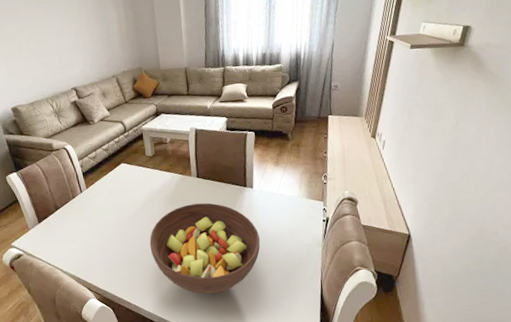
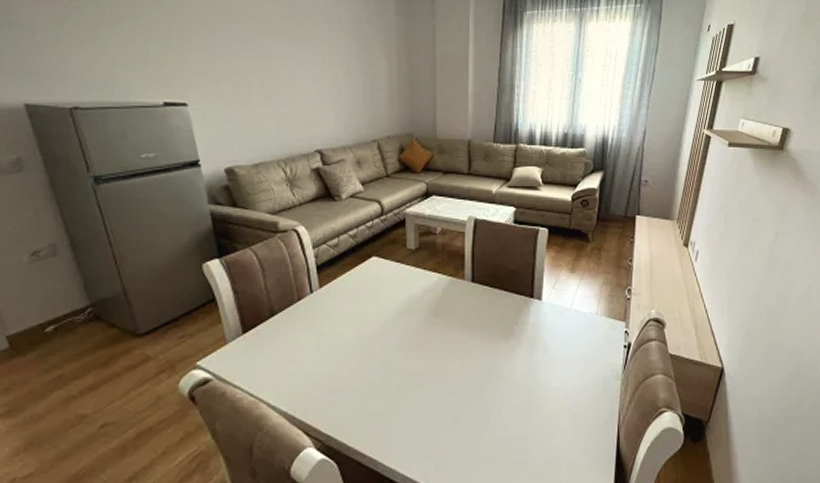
fruit bowl: present [149,203,261,294] -> none [400,316,546,442]

